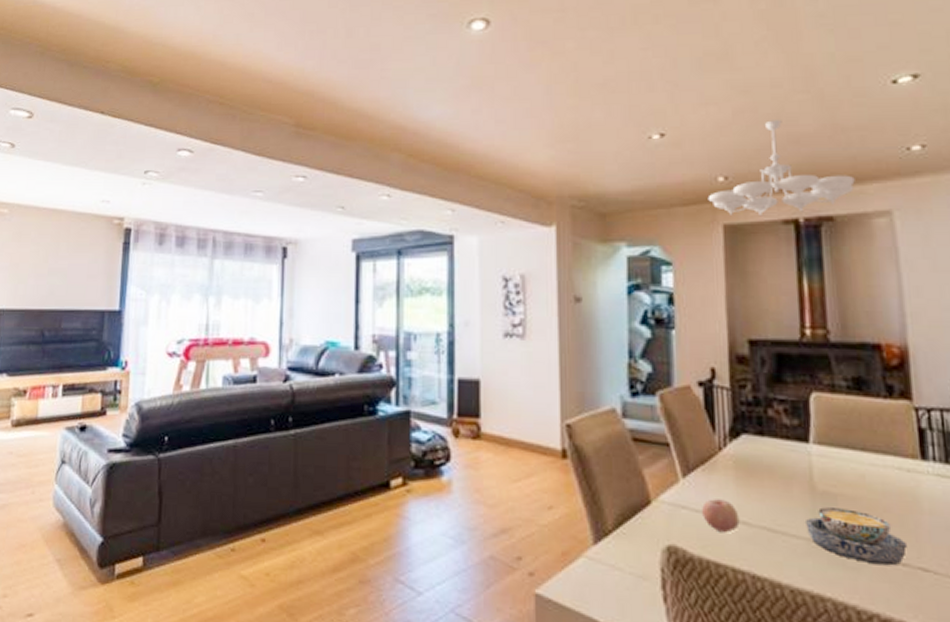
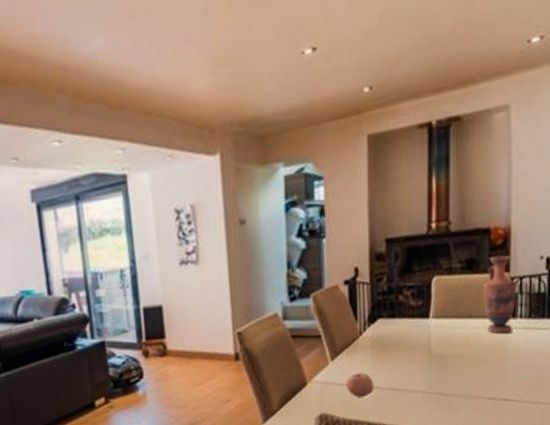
chandelier: present [708,120,855,217] -> none [354,22,482,125]
bowl: present [804,507,907,566] -> none [422,364,495,402]
vase: none [877,378,926,479] -> present [483,255,518,334]

